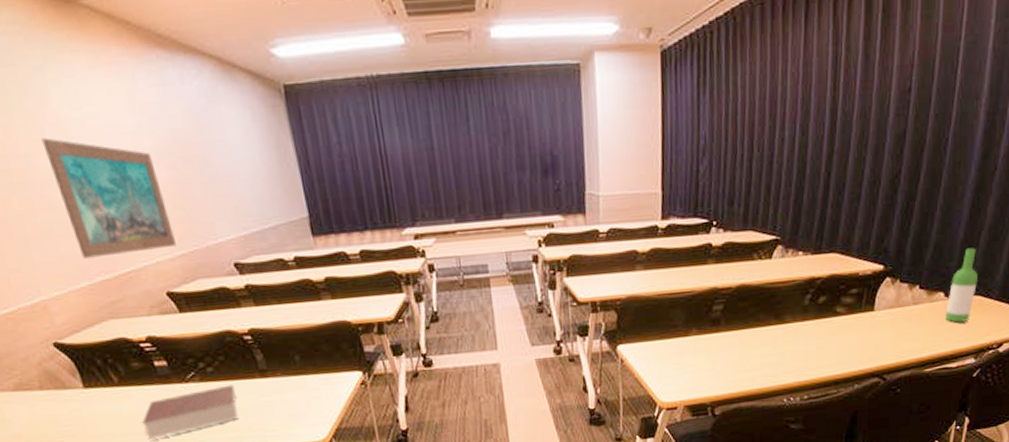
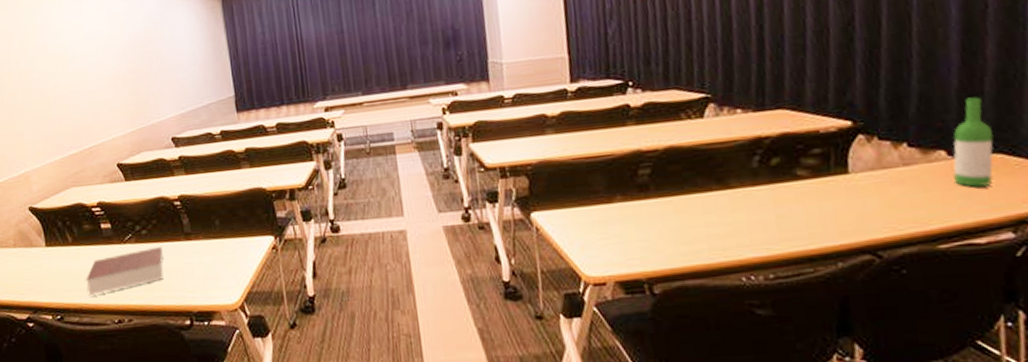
wall art: present [41,137,176,259] -> none [43,45,128,137]

